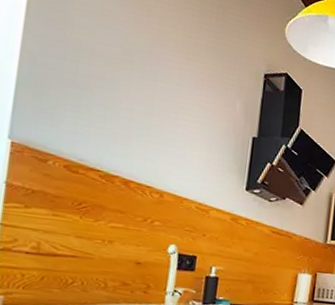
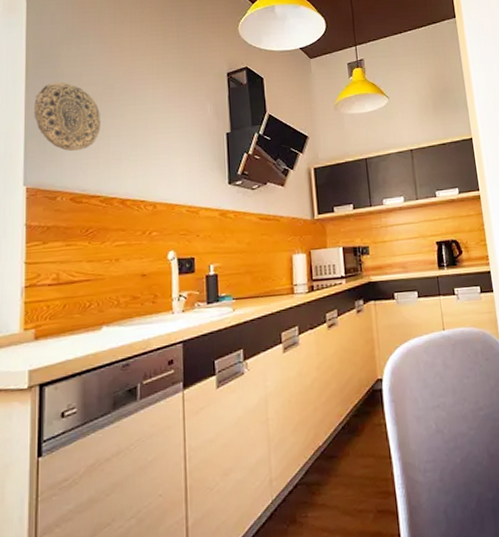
decorative plate: none [31,29,114,116] -> present [34,82,102,151]

